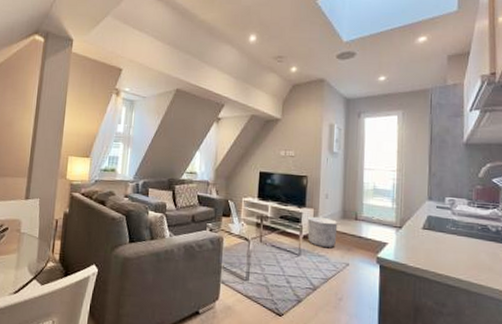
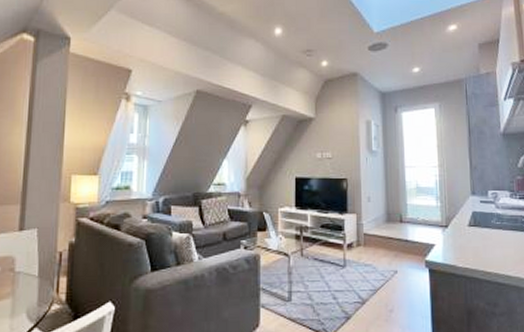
planter: present [307,217,338,247] -> none [351,223,383,255]

